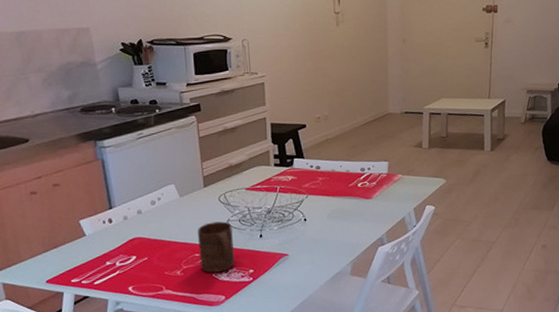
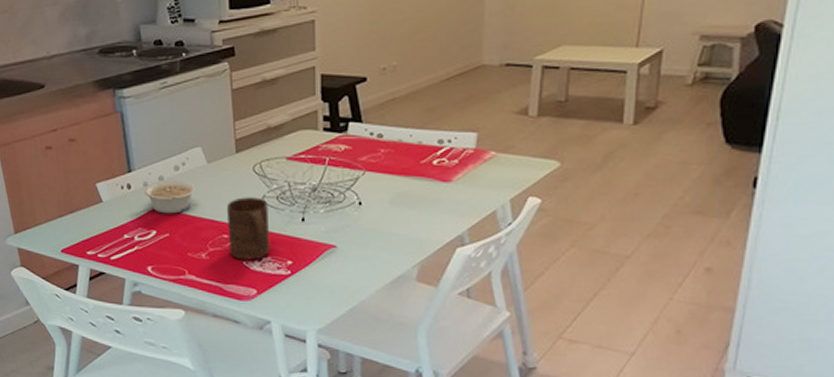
legume: none [124,212,170,241] -> present [144,180,195,214]

